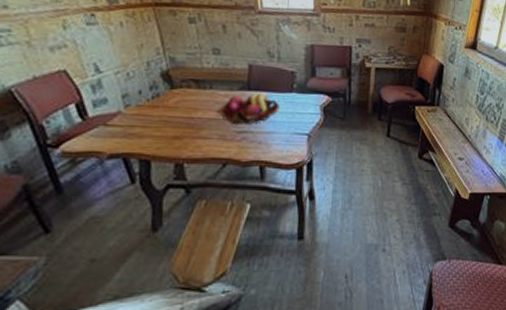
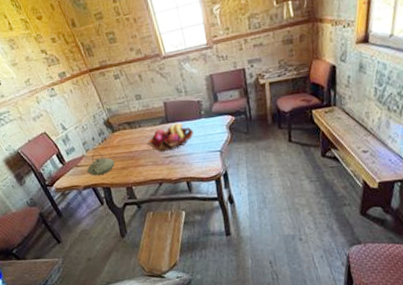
teapot: none [119,108,165,143] -> present [87,150,115,176]

